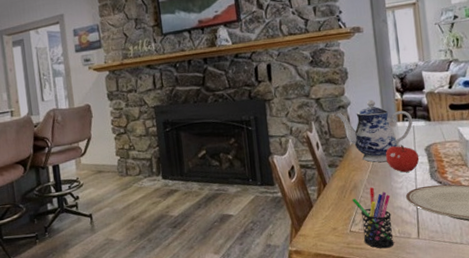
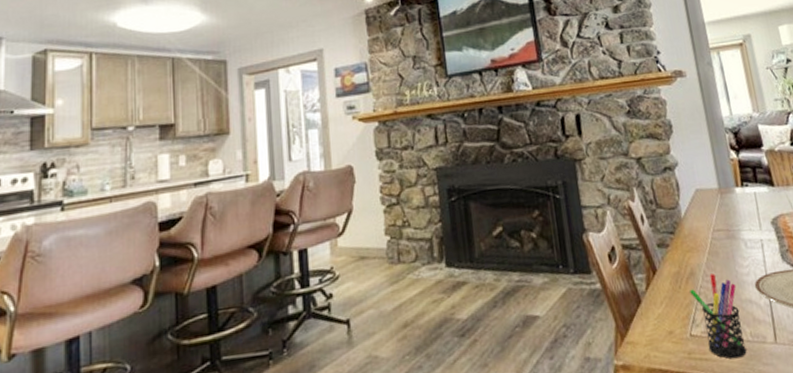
teapot: present [335,99,413,162] -> none [661,159,754,240]
fruit: present [385,144,419,173] -> none [725,216,766,254]

